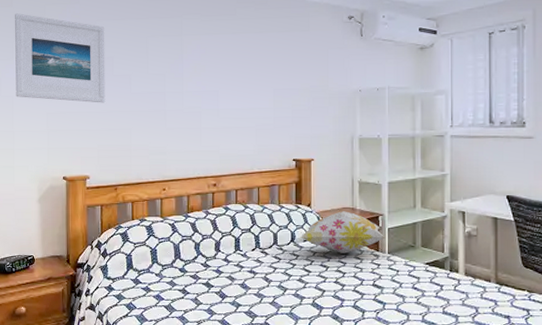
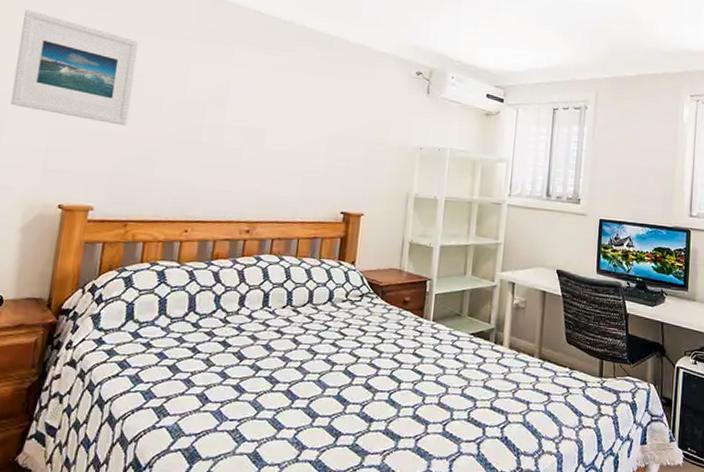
decorative pillow: present [300,211,385,254] -> none [338,272,432,318]

